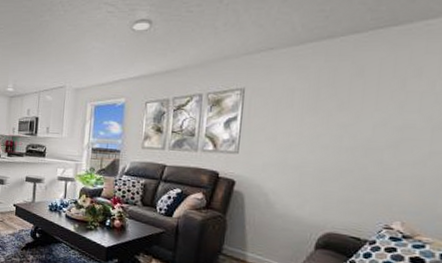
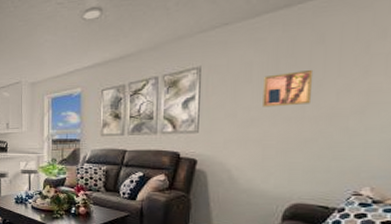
wall art: none [302,100,352,135] -> present [263,69,314,107]

